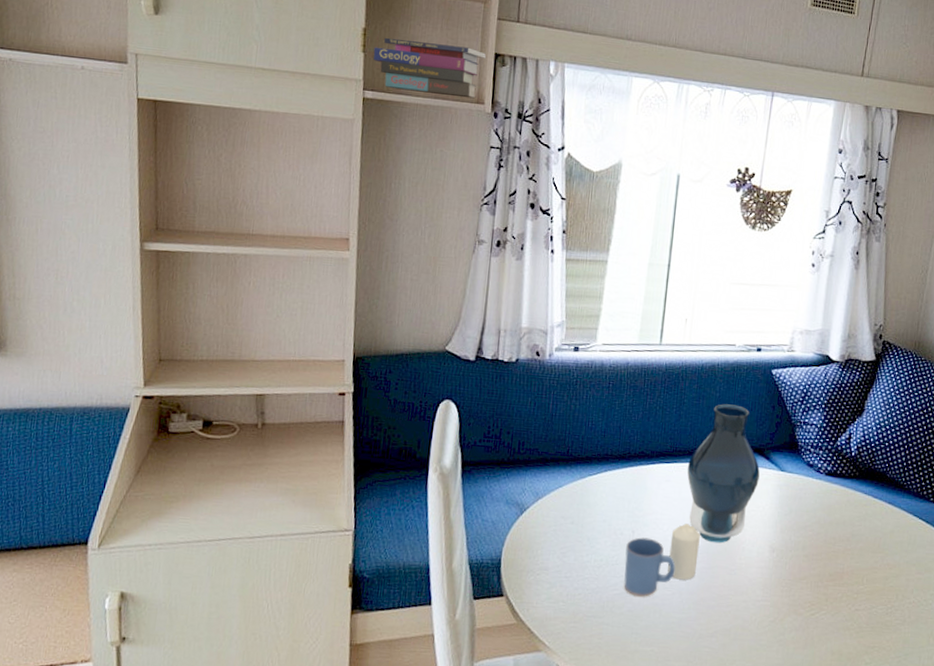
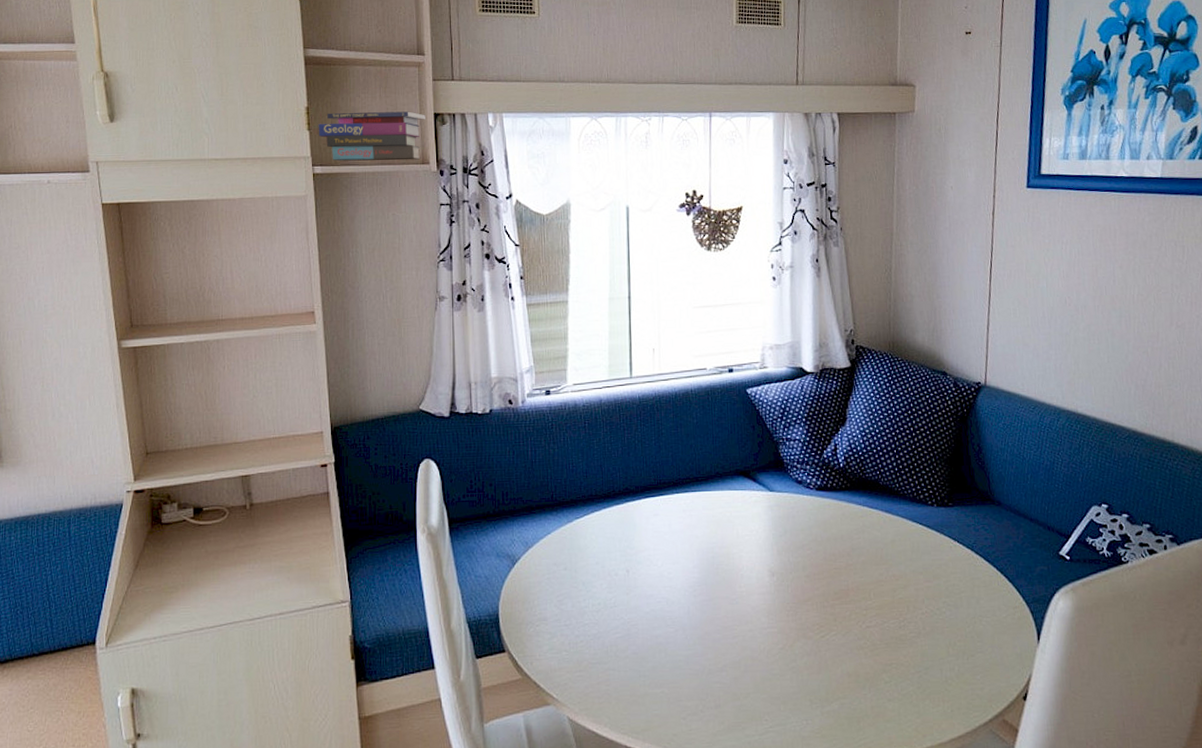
mug: present [624,537,676,597] -> none [622,575,675,637]
candle: present [668,523,700,580] -> none [666,556,697,615]
vase: present [687,404,760,543] -> none [673,429,749,573]

